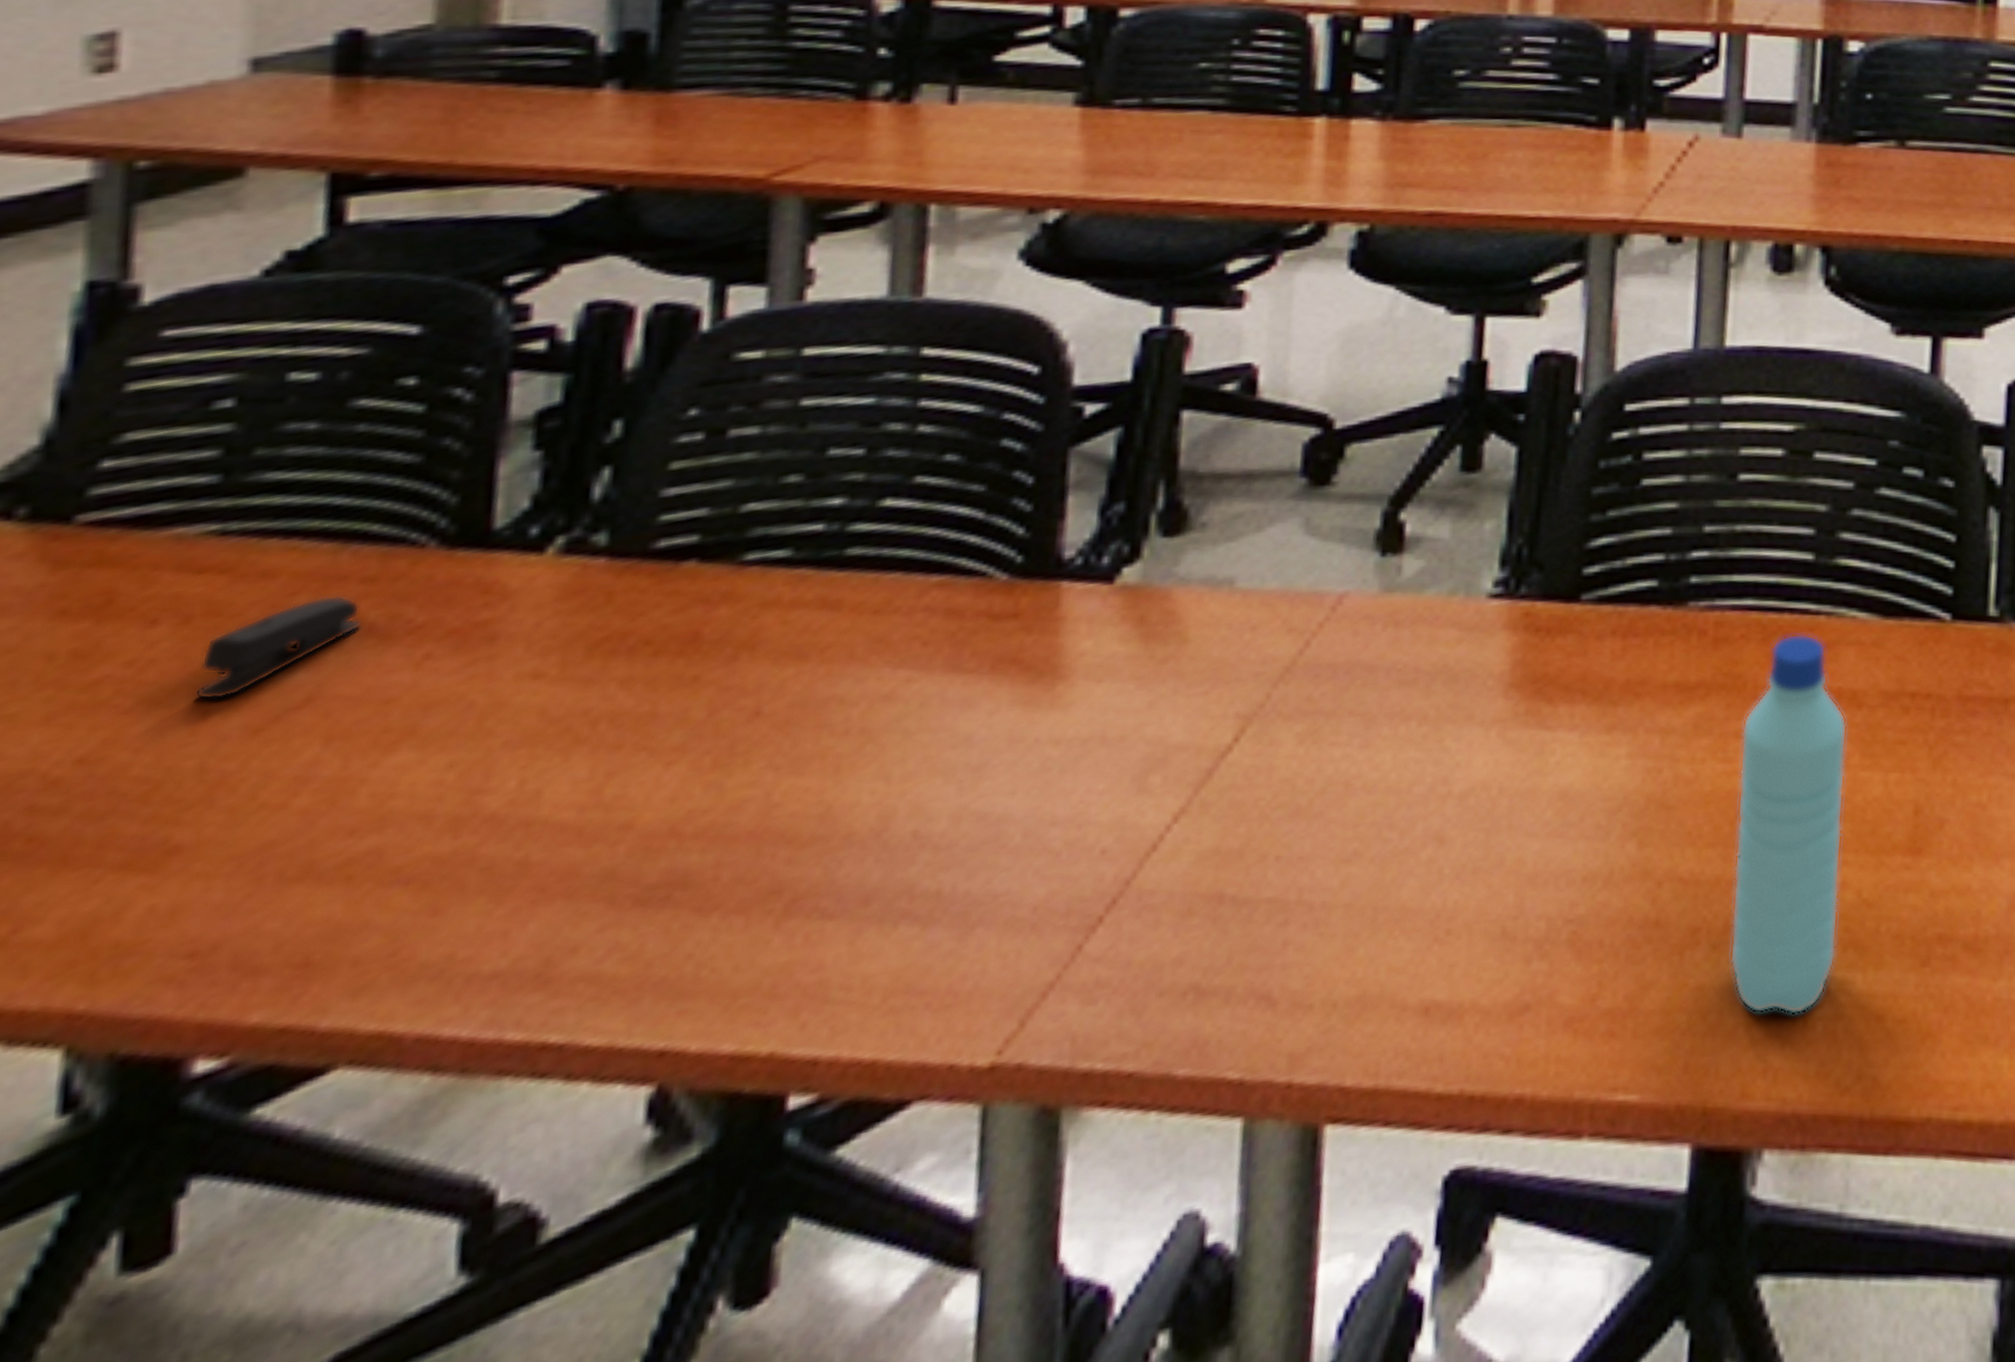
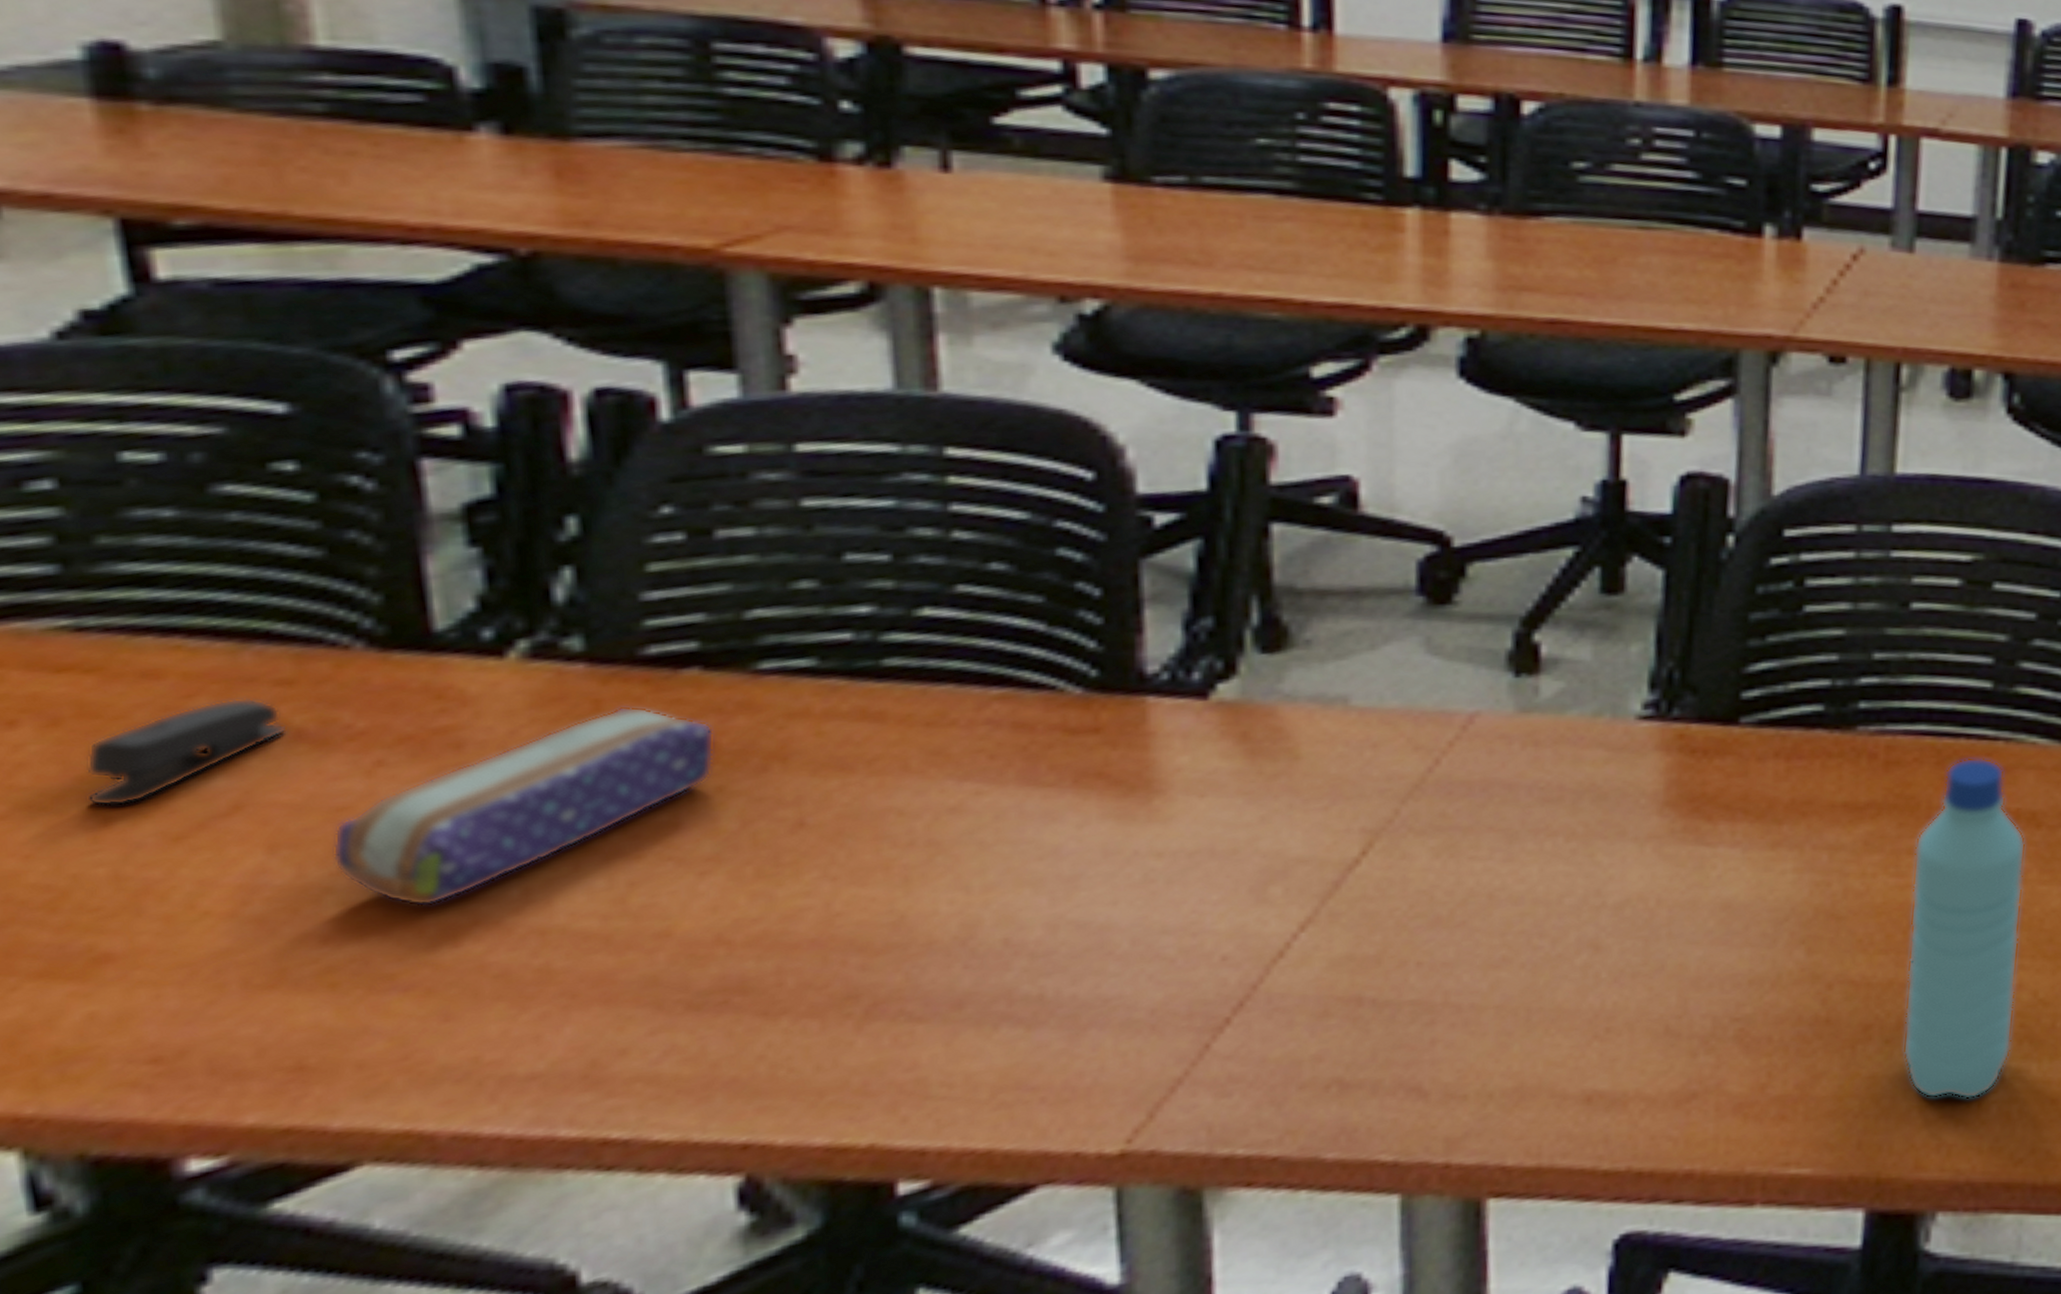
pencil case: none [373,598,699,798] -> present [332,706,714,906]

